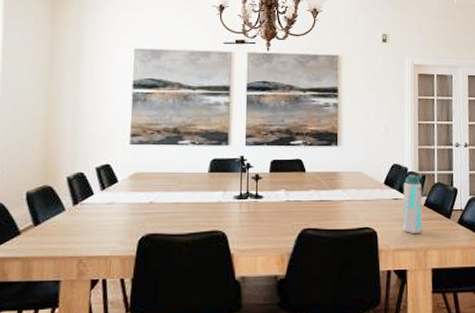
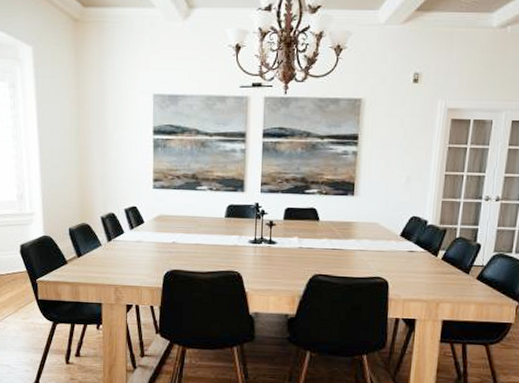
water bottle: present [402,174,423,235] -> none [416,227,444,287]

